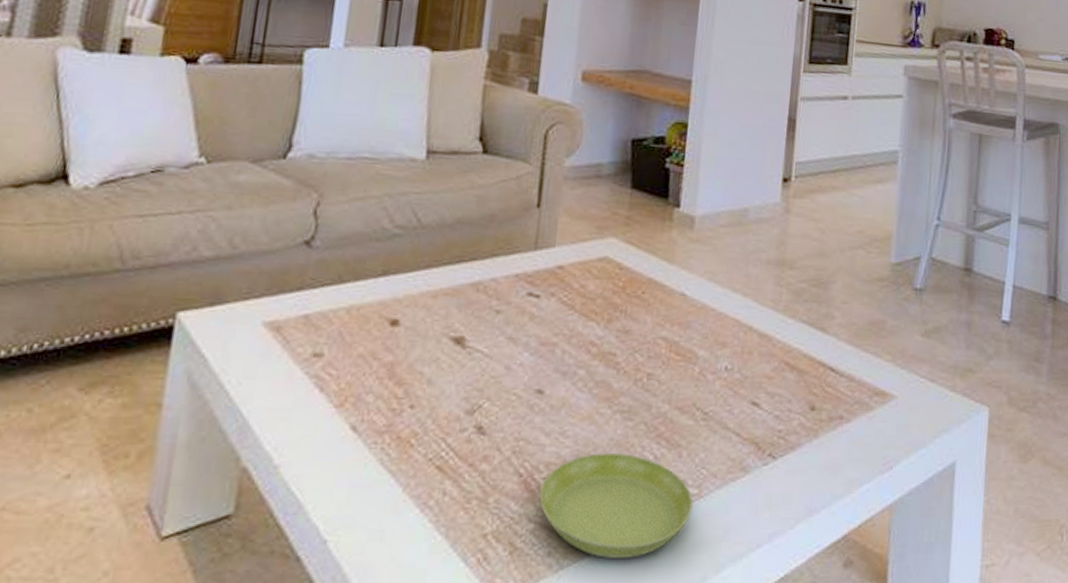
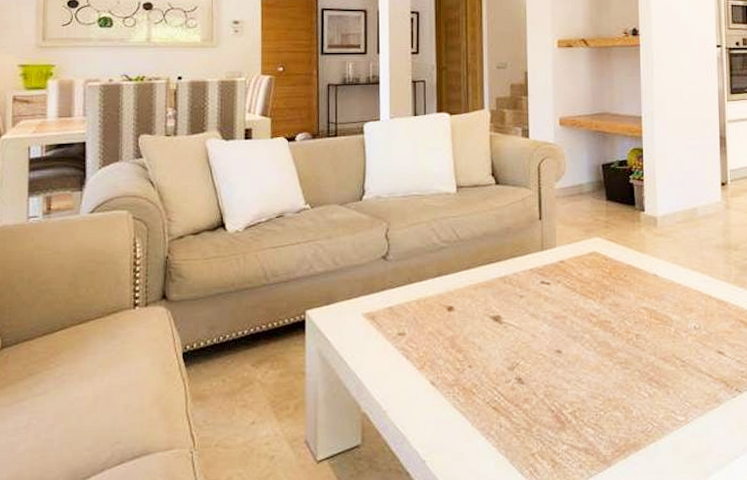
saucer: present [539,453,693,558] -> none [568,393,682,469]

